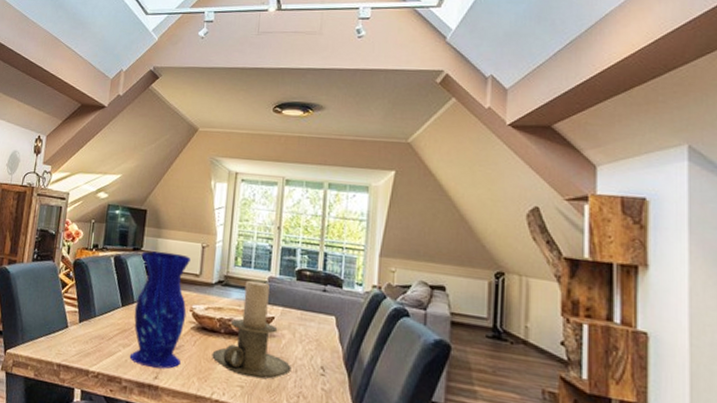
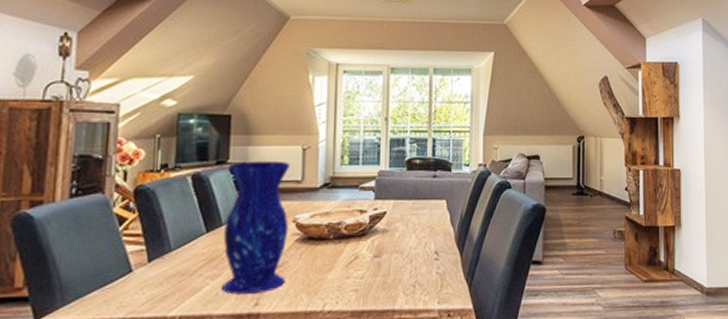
candle holder: present [212,280,291,379] -> none [321,177,406,279]

